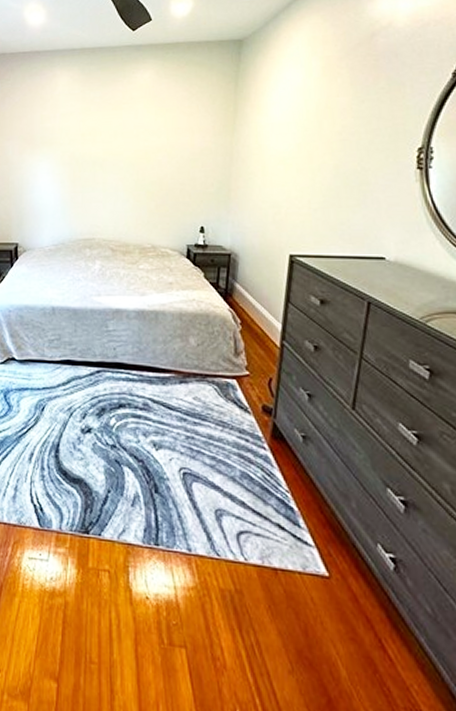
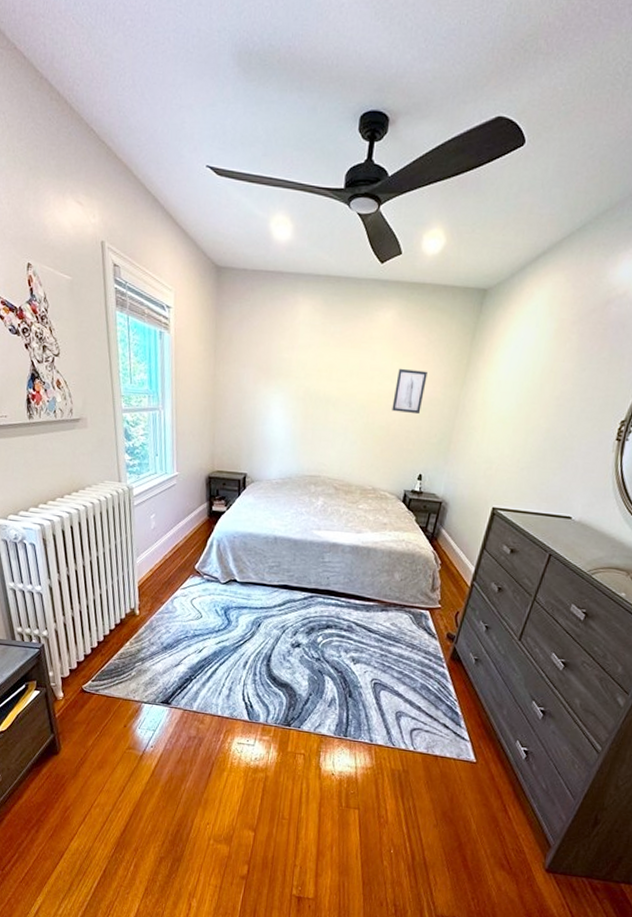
wall art: none [161,123,194,166] -> present [392,368,428,415]

